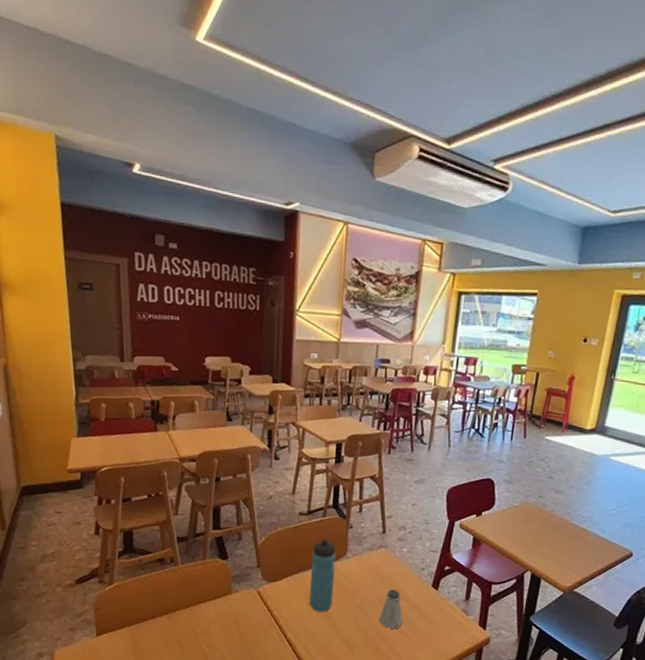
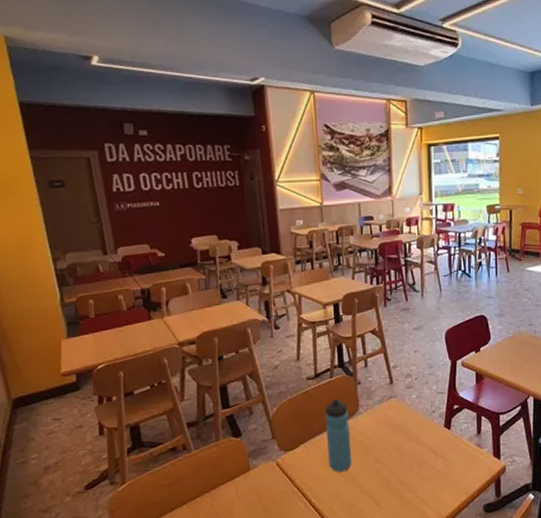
saltshaker: present [379,589,403,629] -> none [399,437,422,476]

